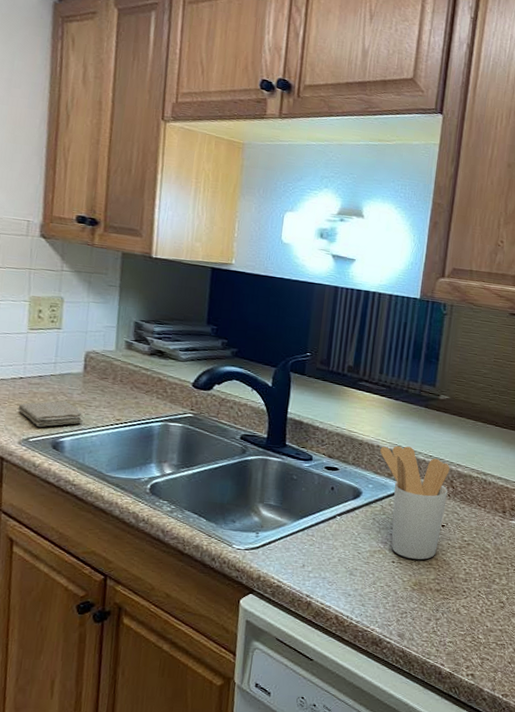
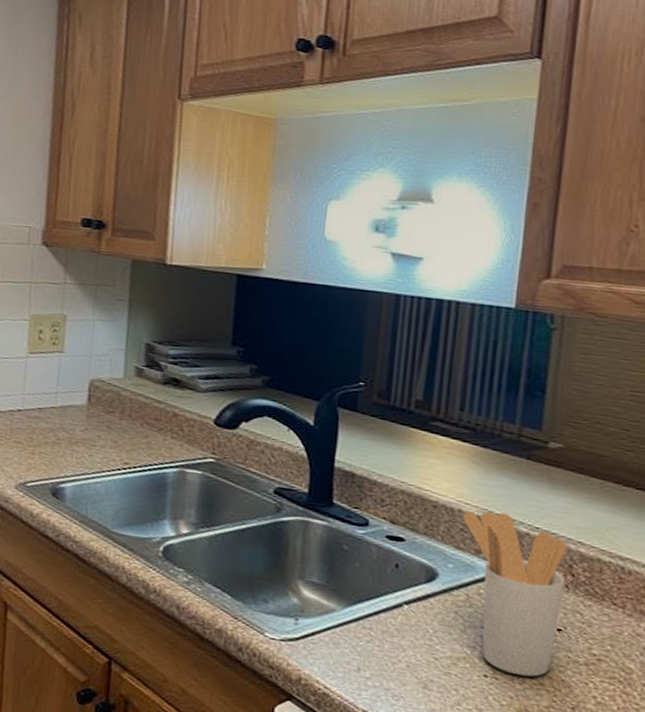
washcloth: present [18,400,83,427] -> none [15,438,86,470]

